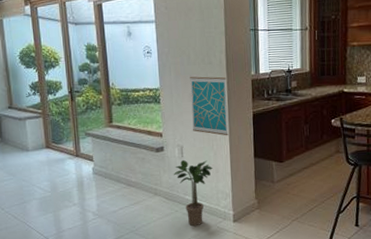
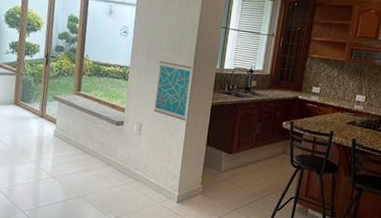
potted plant: present [173,159,213,227] -> none [128,136,166,201]

